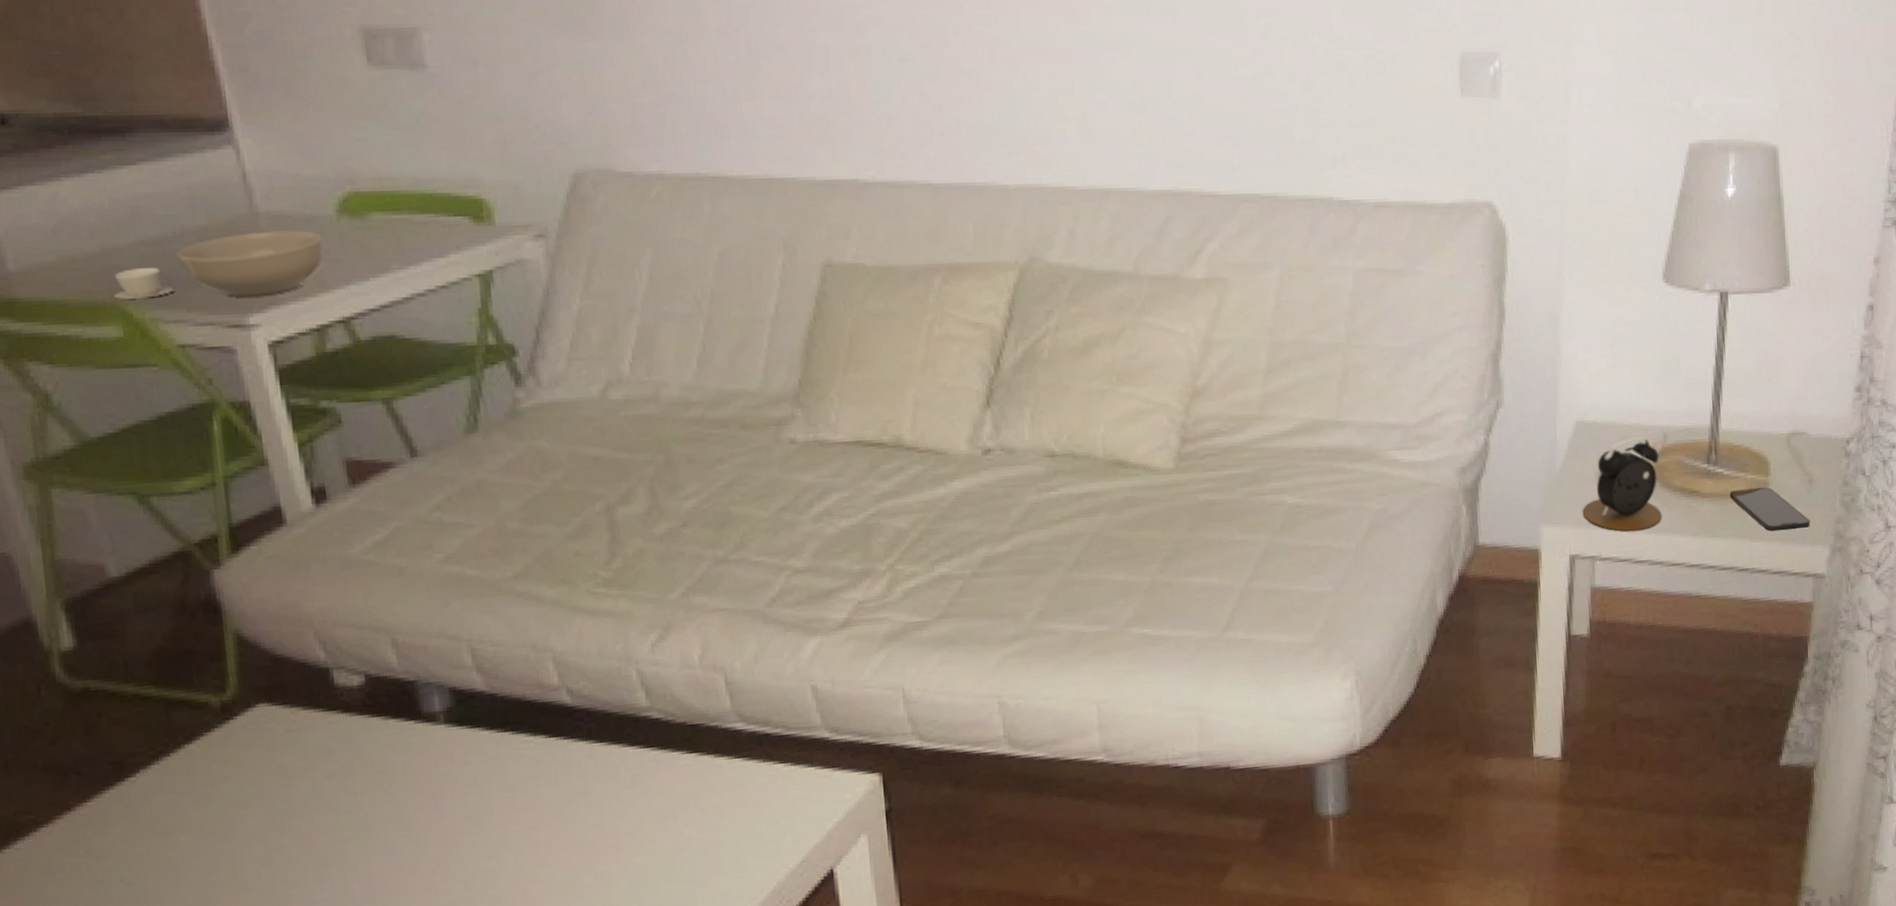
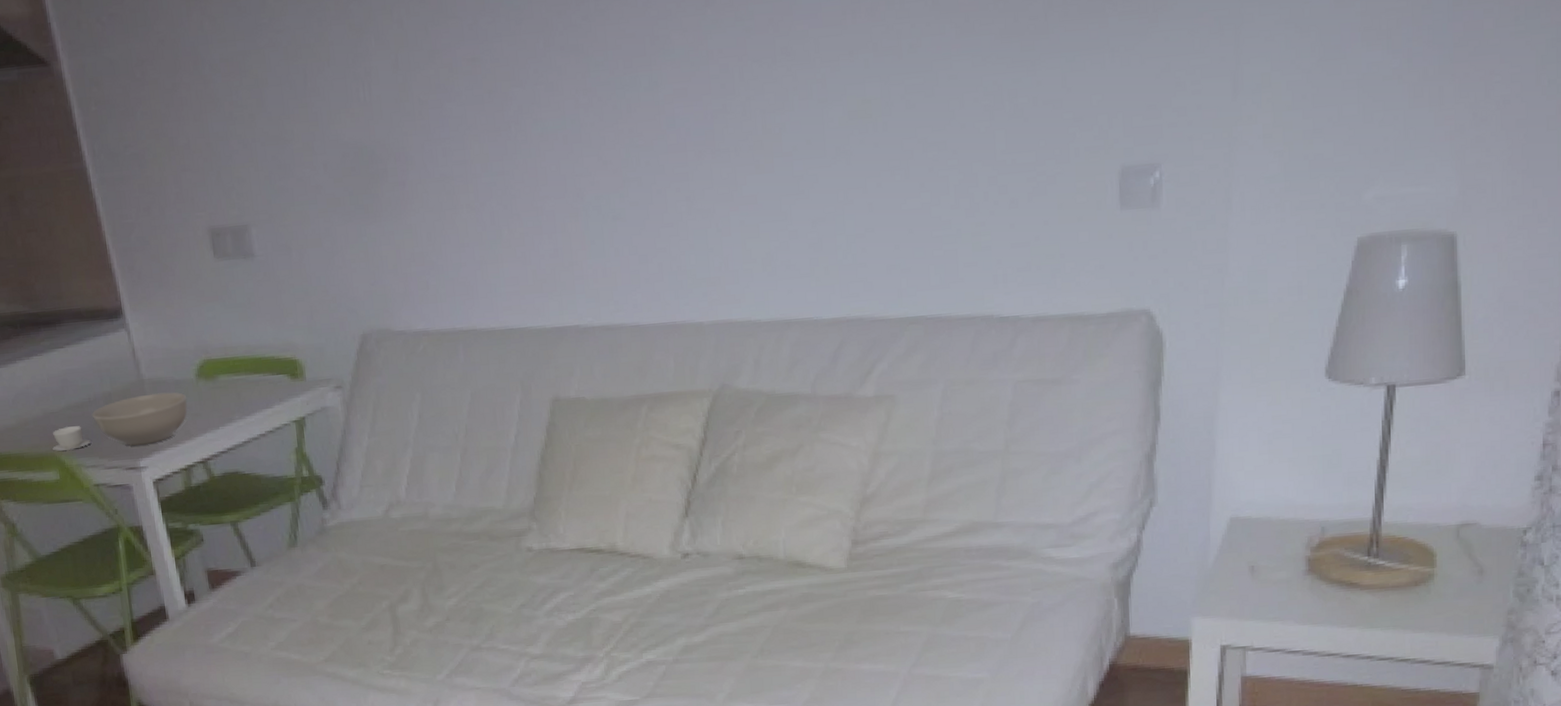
alarm clock: present [1583,437,1662,532] -> none [1235,531,1318,623]
phone: present [1729,487,1811,531] -> none [1390,579,1479,622]

